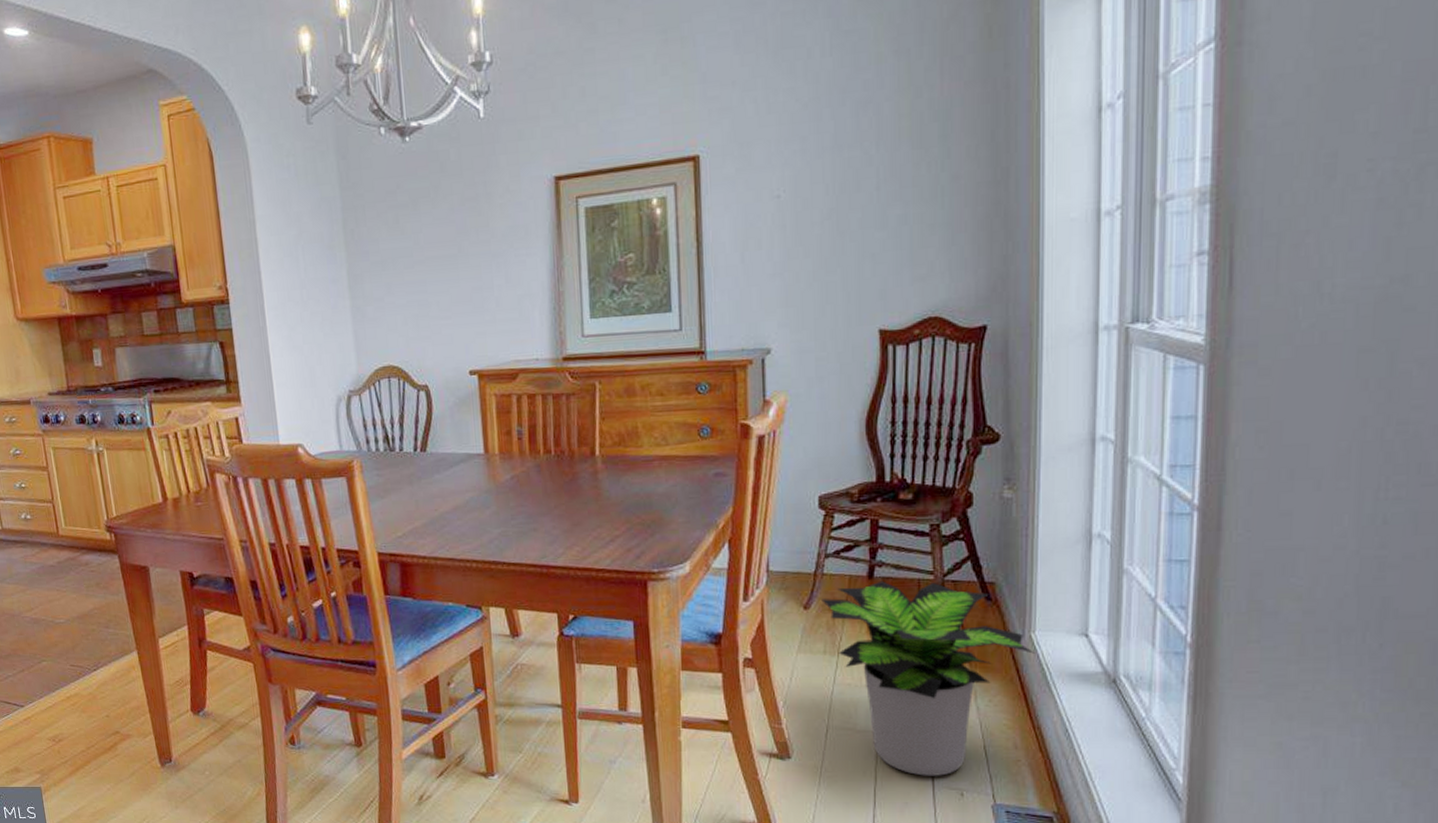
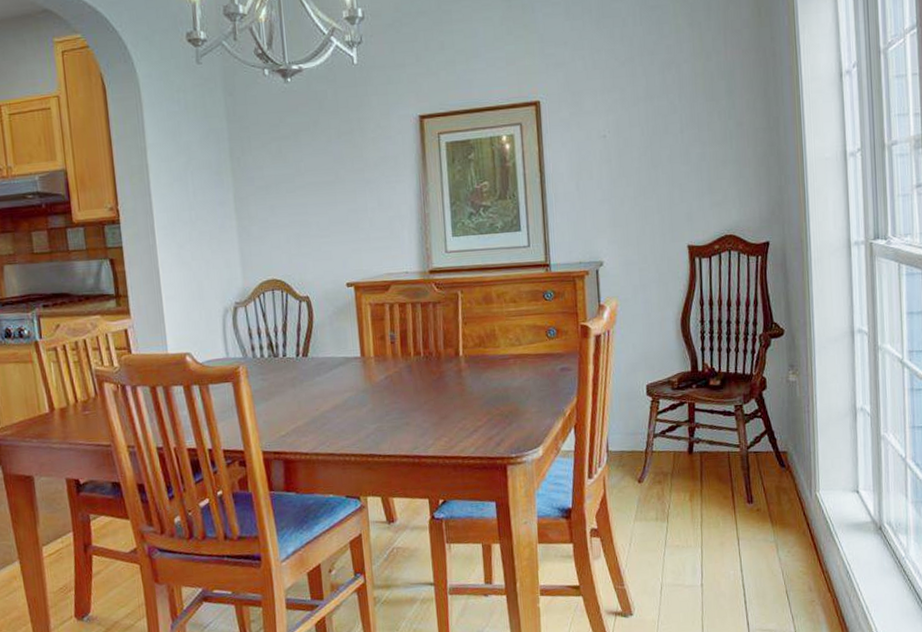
potted plant: present [821,580,1036,776] -> none [652,454,821,621]

